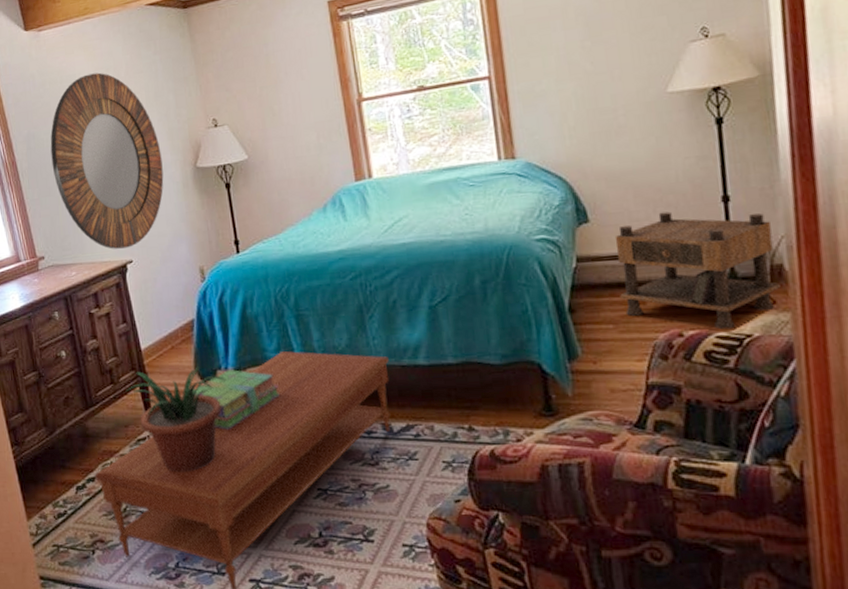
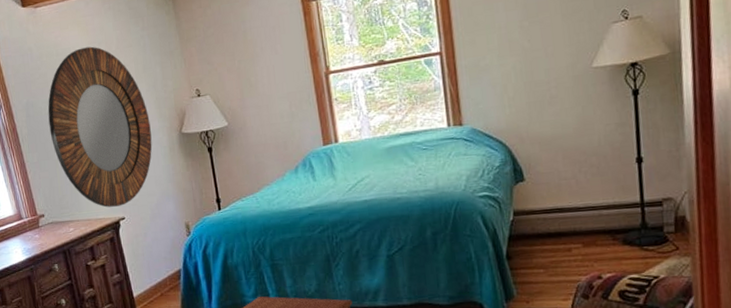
nightstand: present [615,211,781,330] -> none [546,171,683,273]

